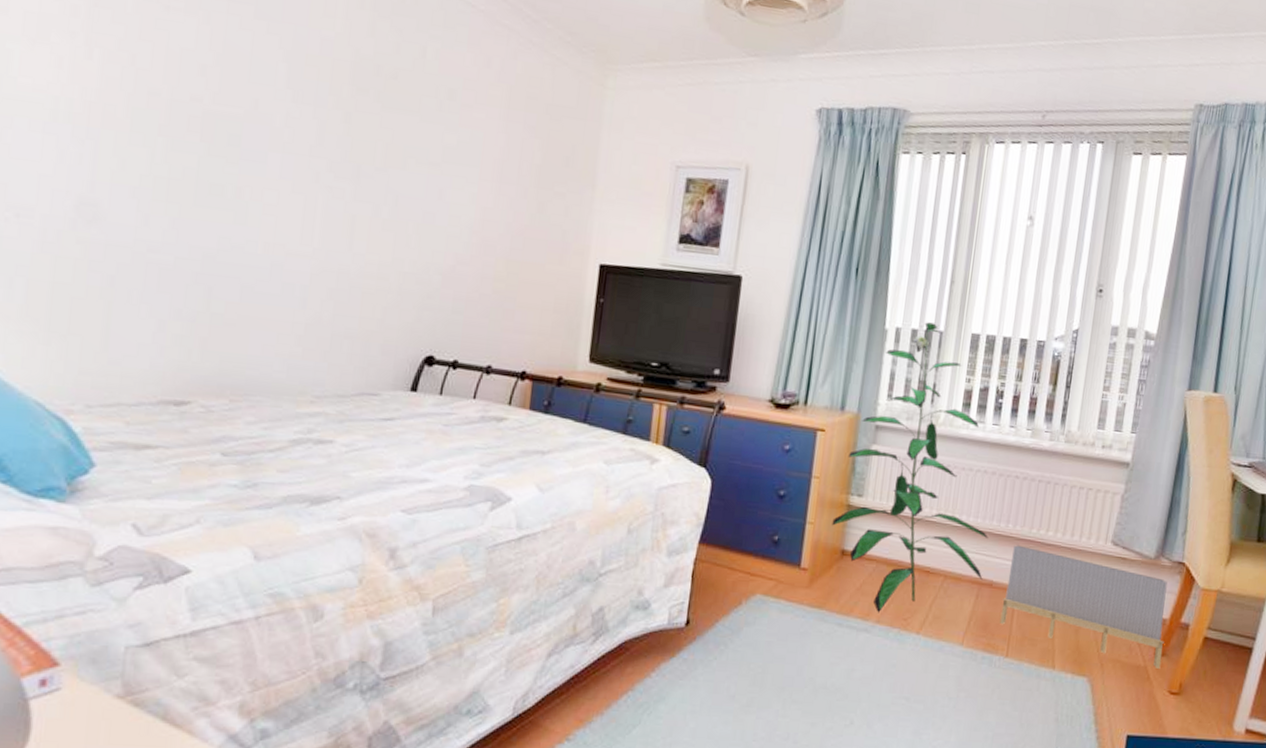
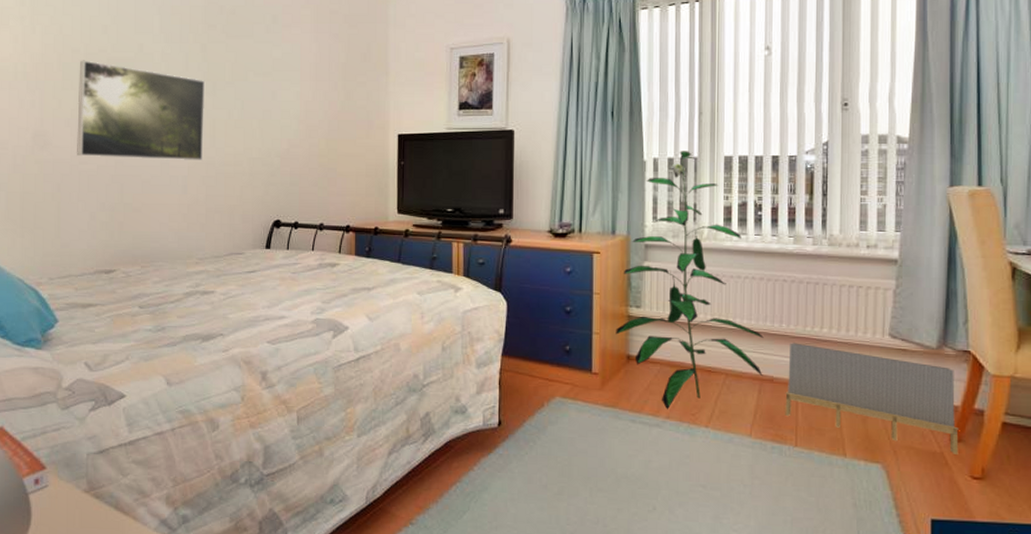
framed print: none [144,107,345,267] -> present [77,60,206,161]

